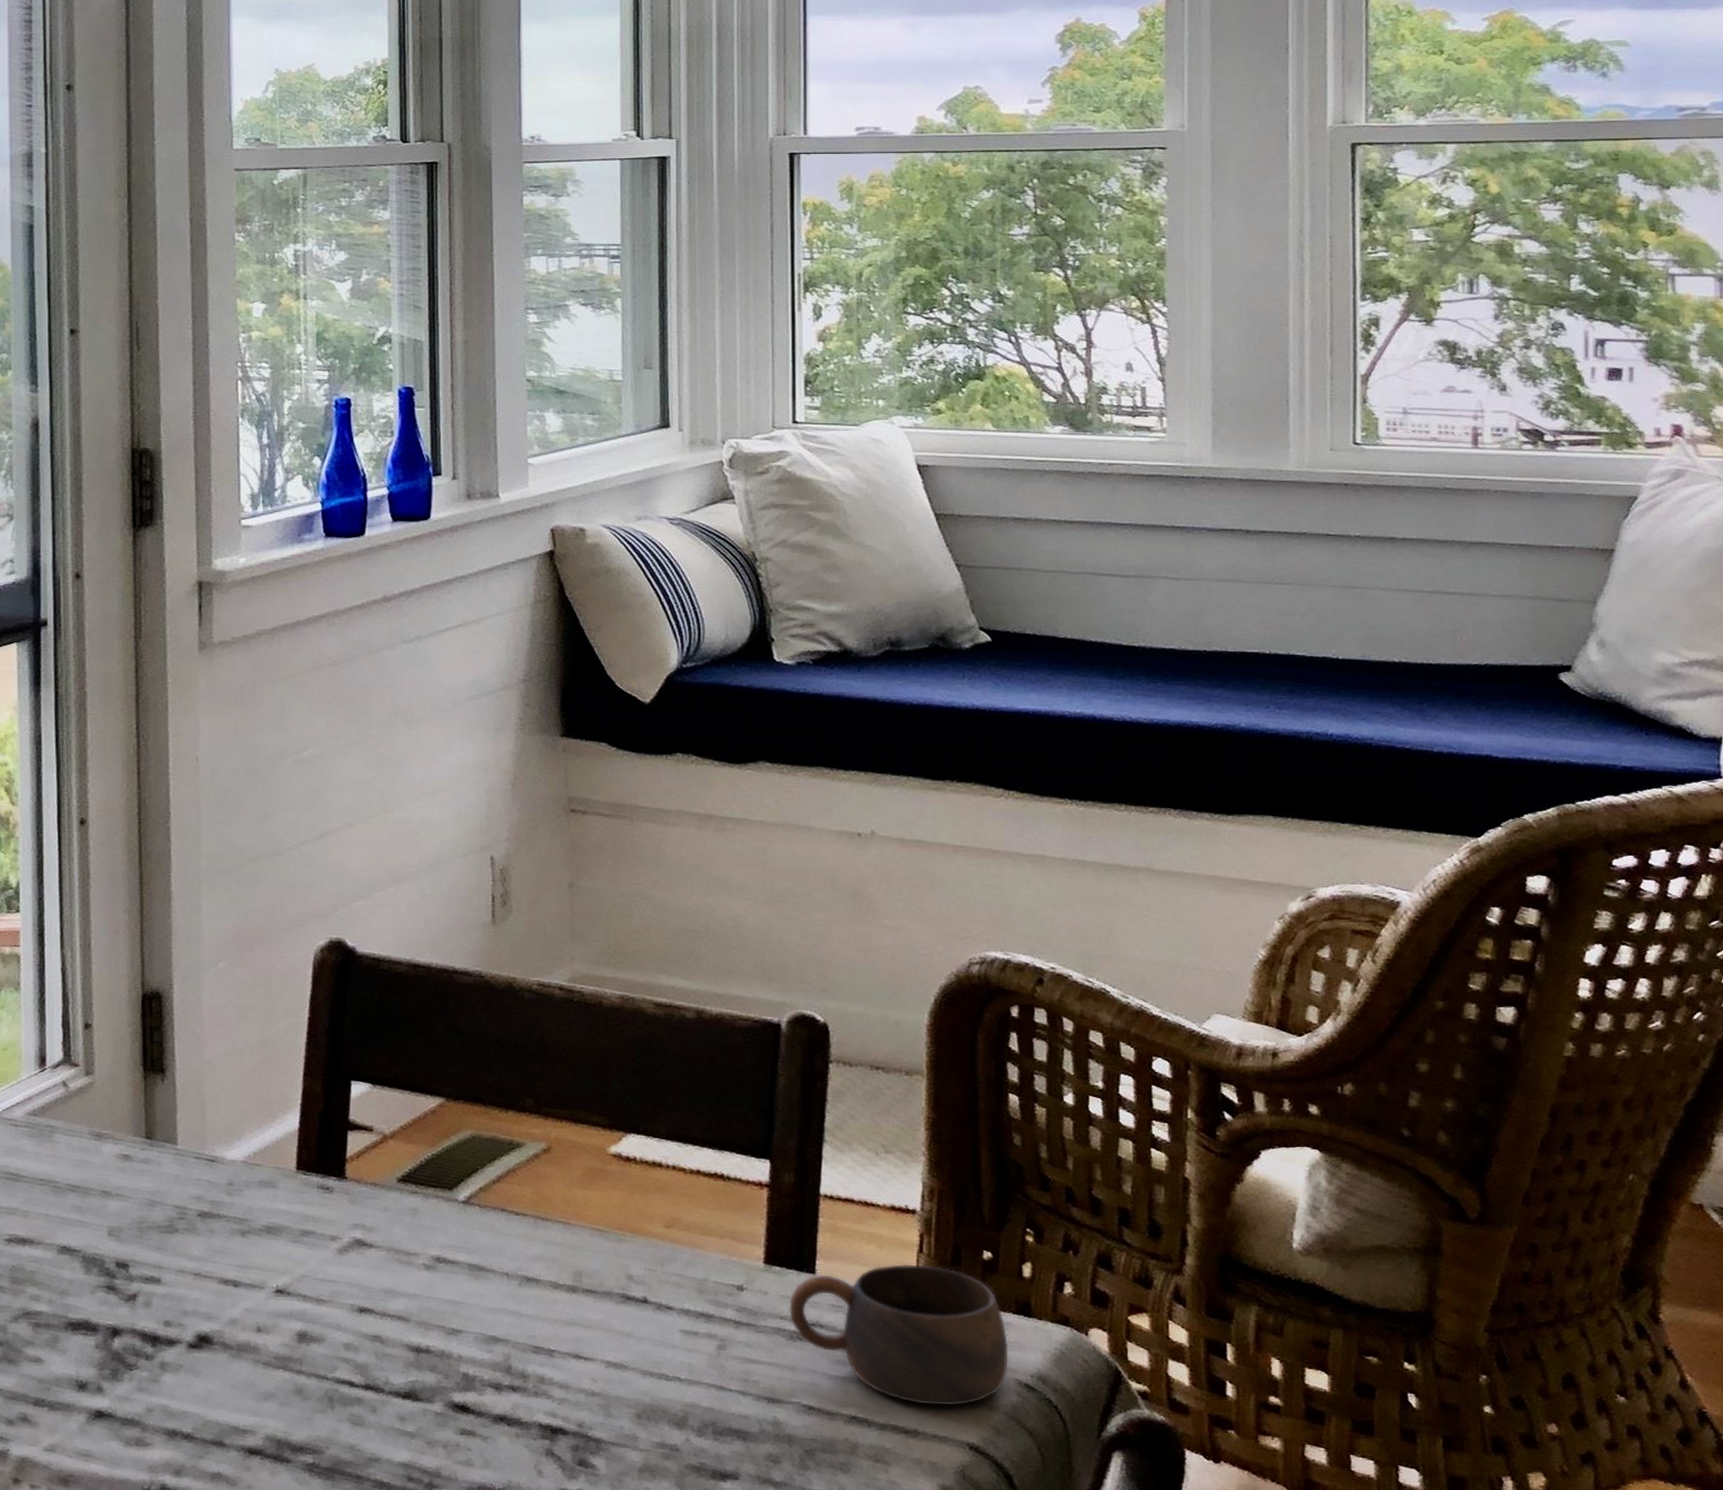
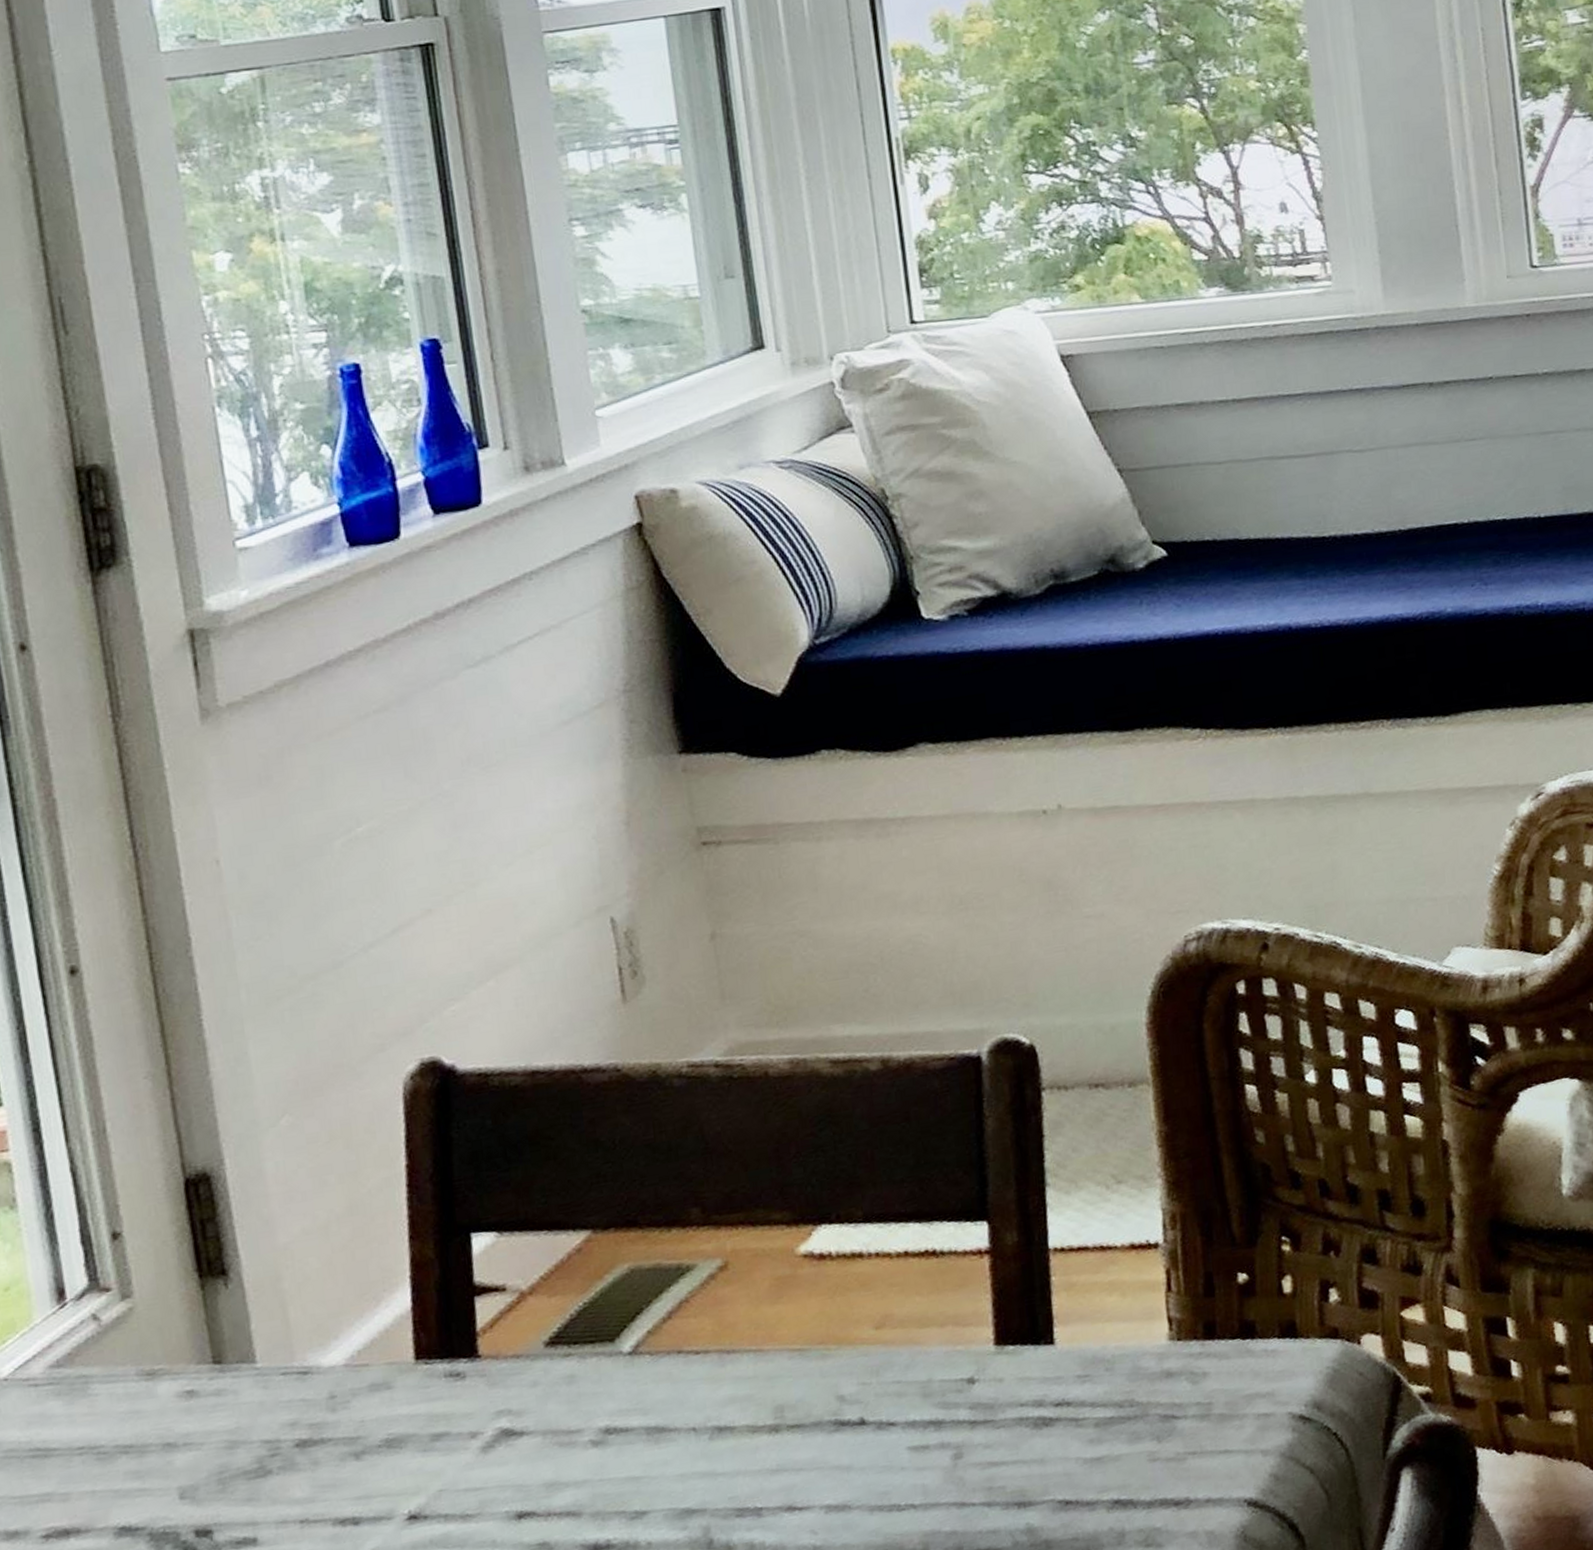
cup: present [789,1264,1009,1406] -> none [1028,1302,1280,1469]

